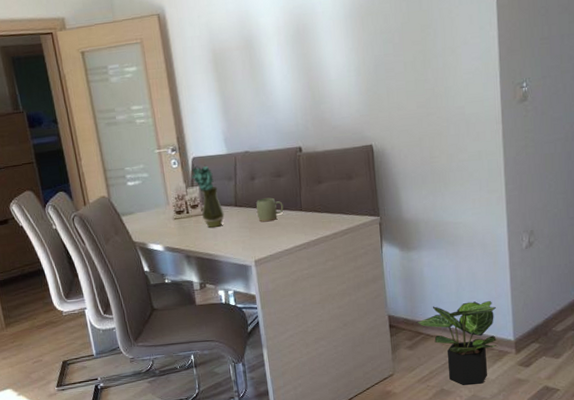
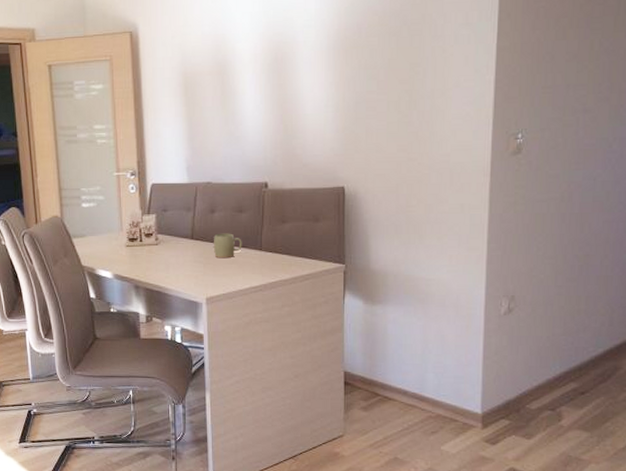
vase: present [191,164,224,228] -> none [148,191,179,260]
potted plant: present [416,300,497,385] -> none [374,366,464,457]

